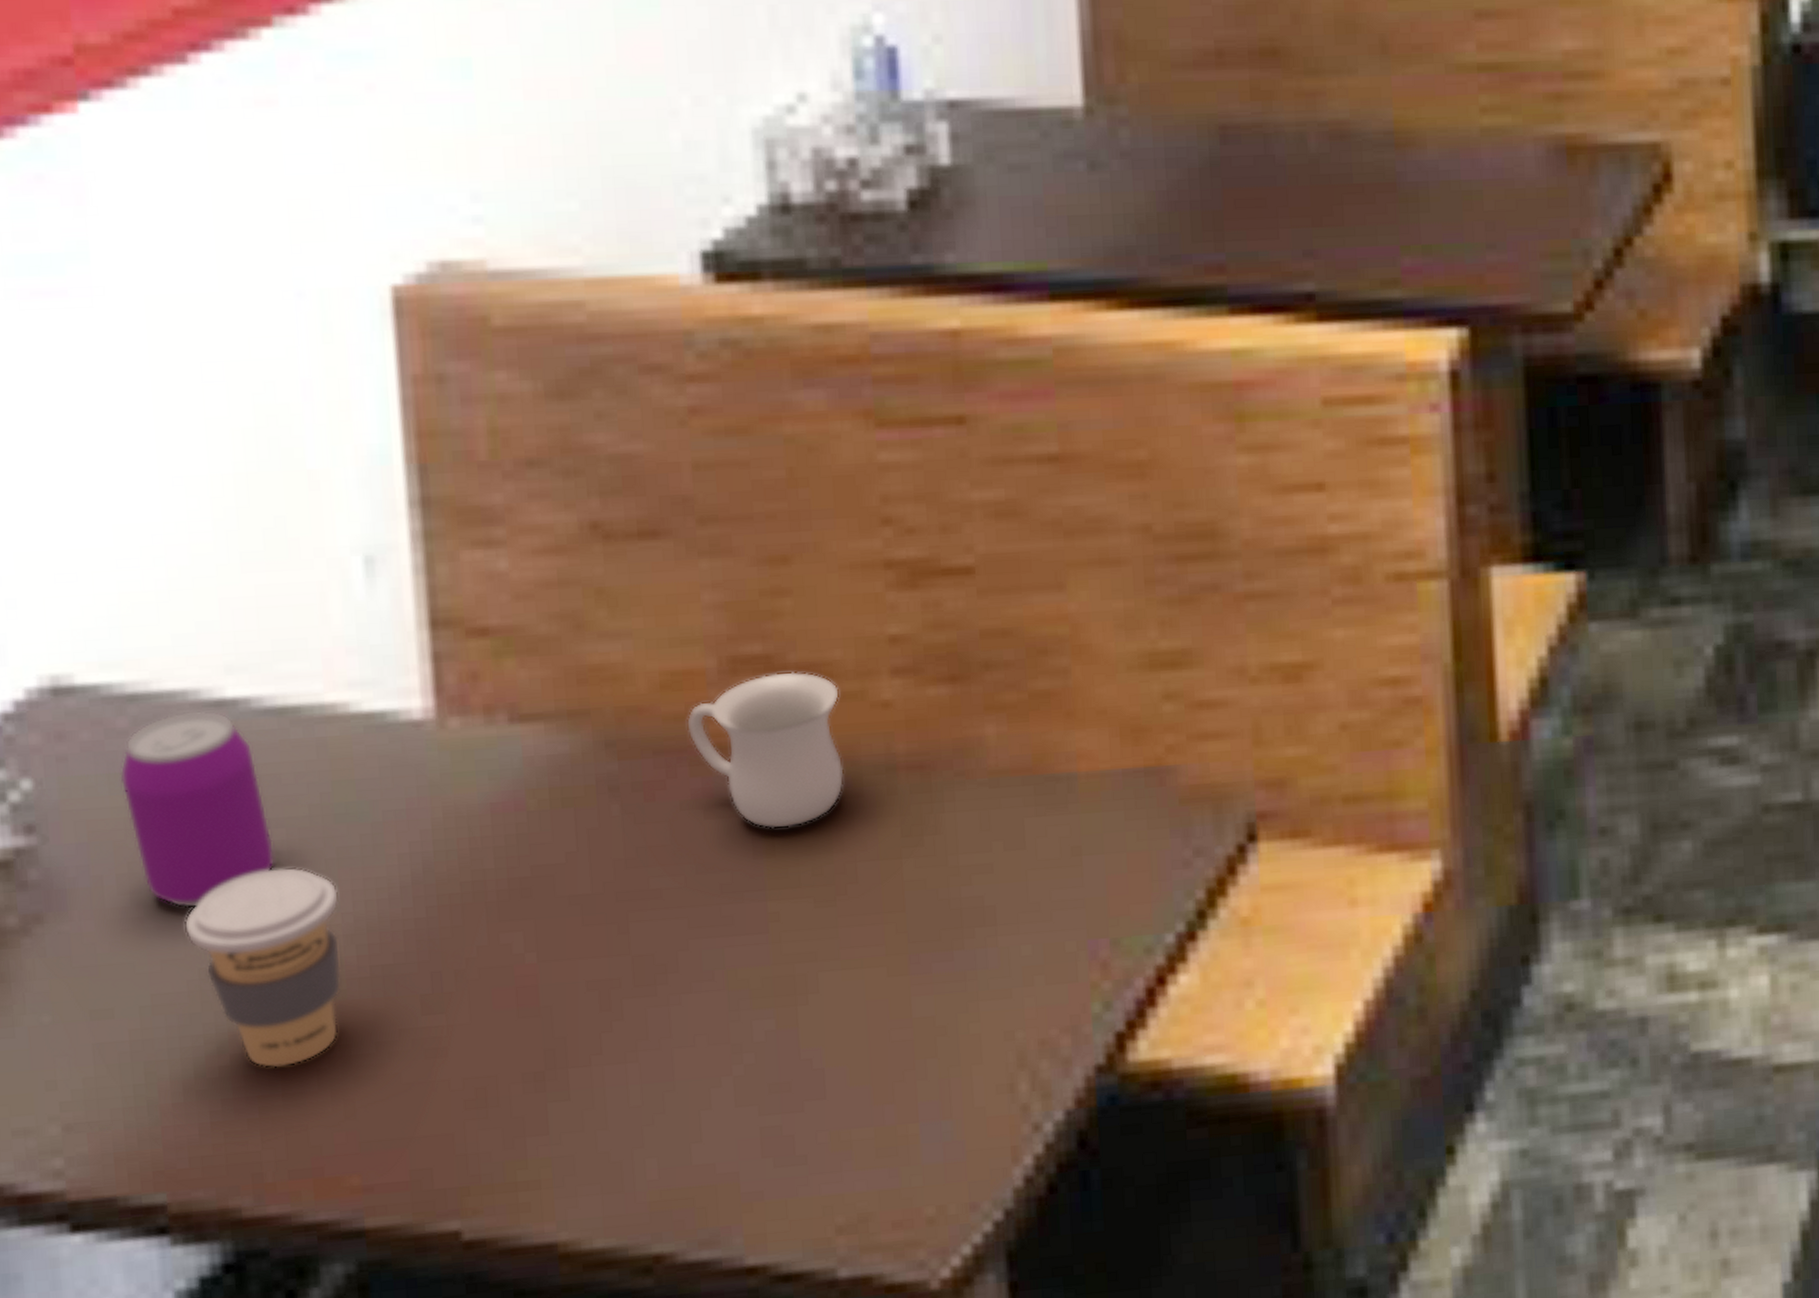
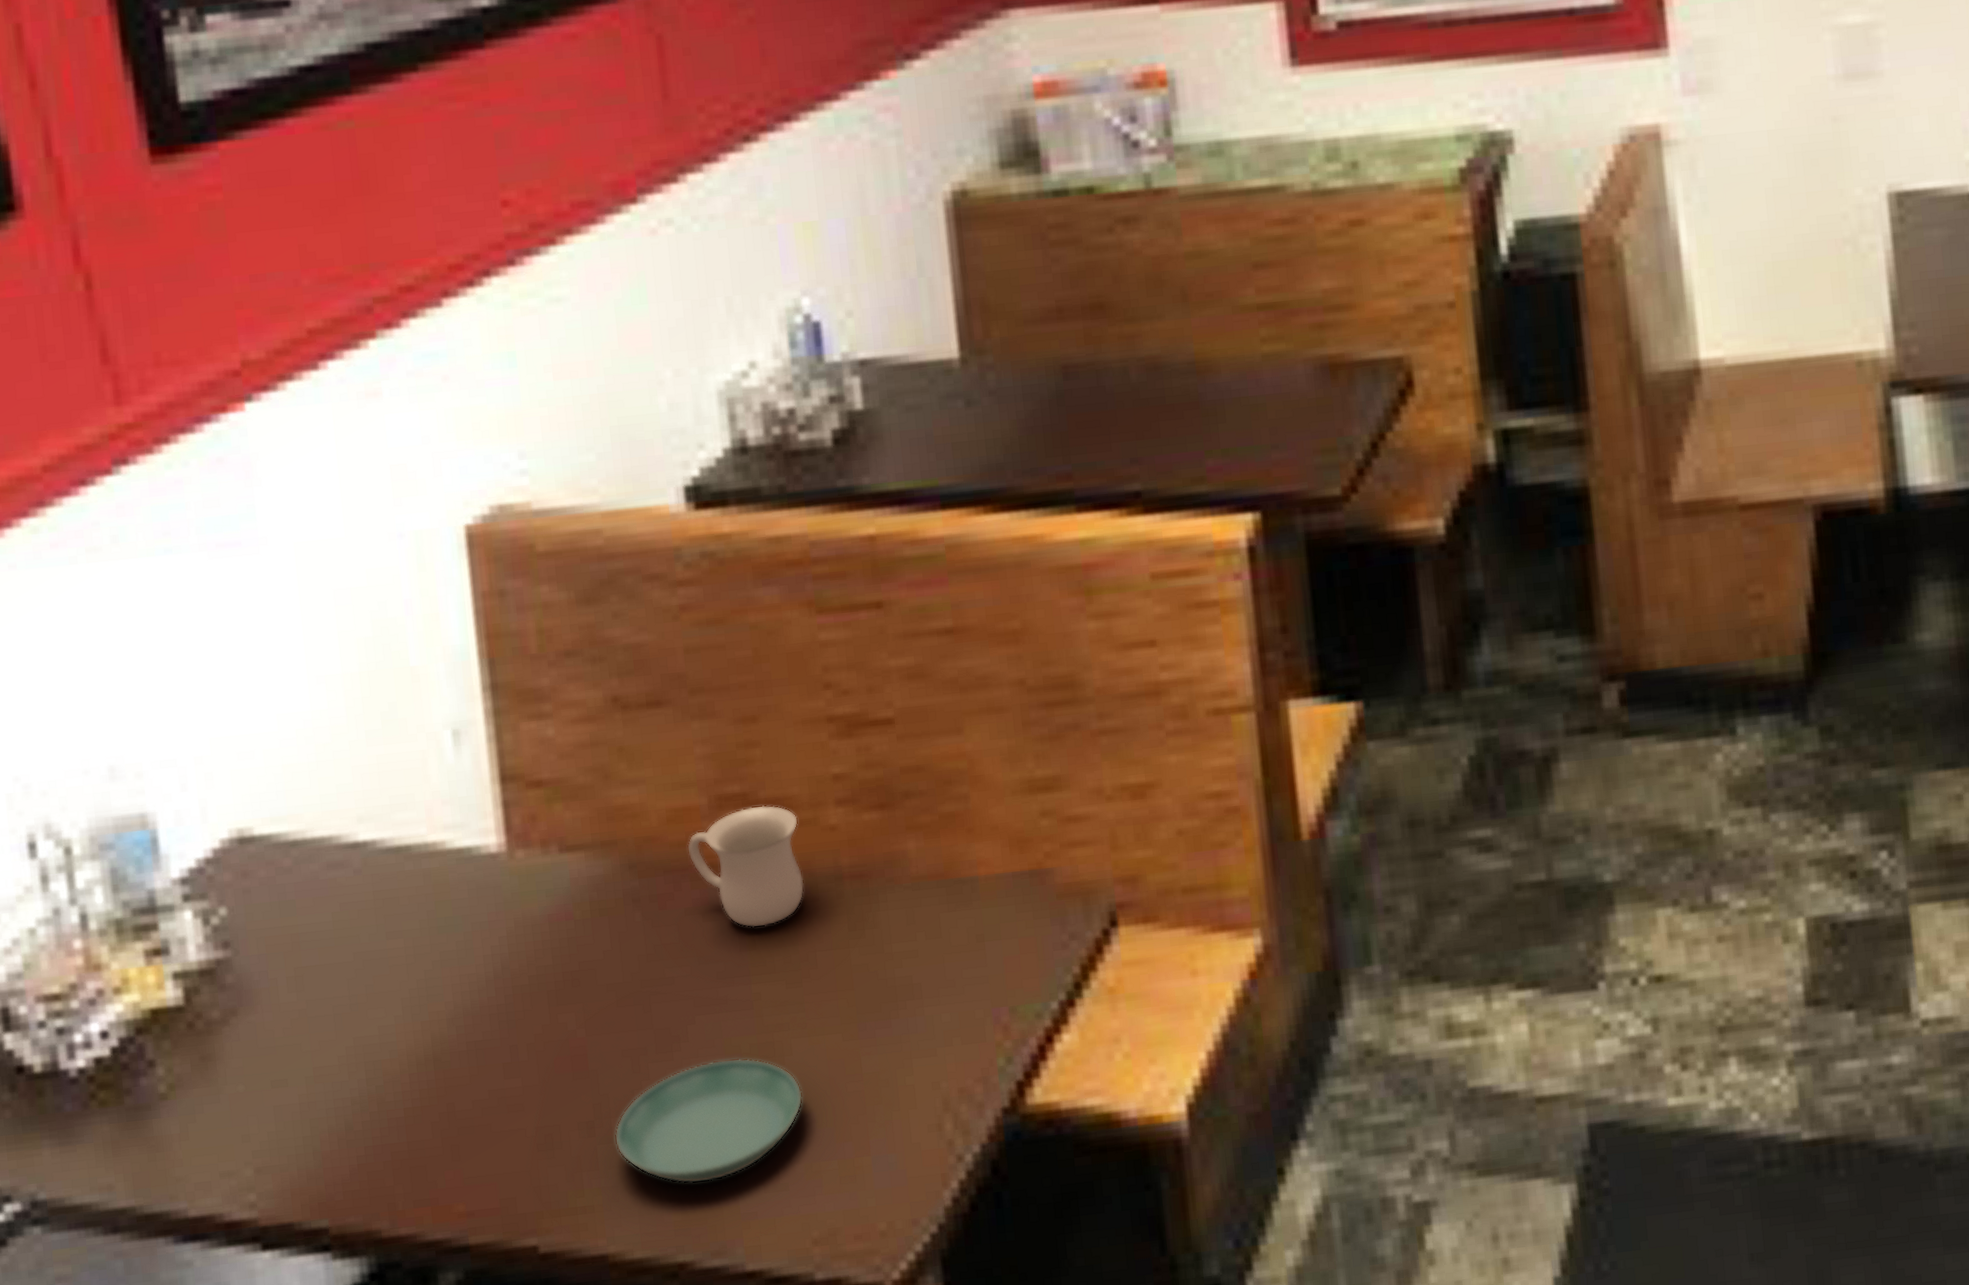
beverage can: present [119,710,276,909] -> none [287,851,397,1002]
coffee cup: present [183,866,342,1069] -> none [334,967,447,1122]
saucer: none [571,994,832,1155] -> present [614,1058,803,1184]

